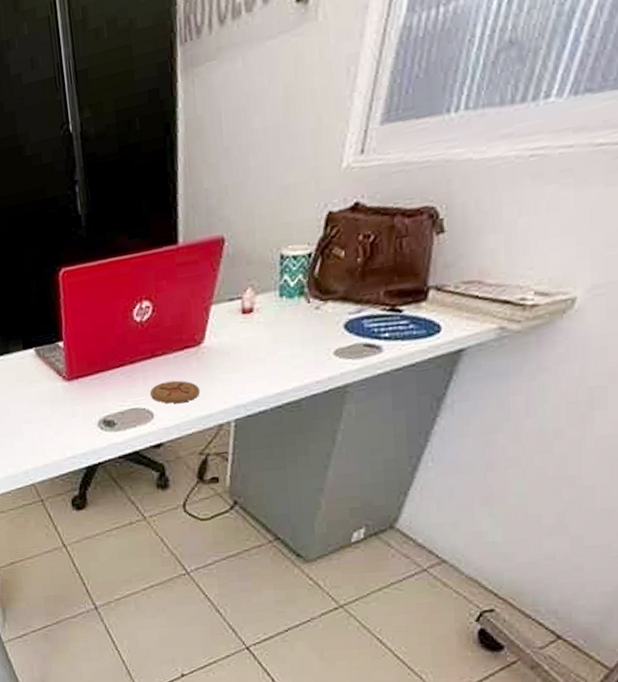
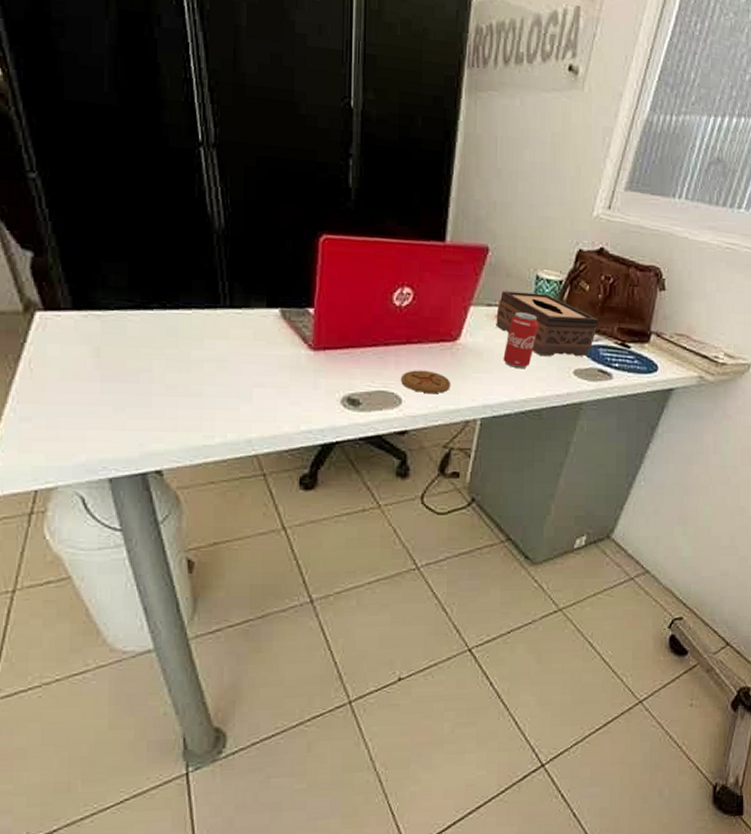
tissue box: none [239,272,359,342] -> present [496,291,598,356]
beverage can: none [252,298,288,361] -> present [503,311,538,369]

